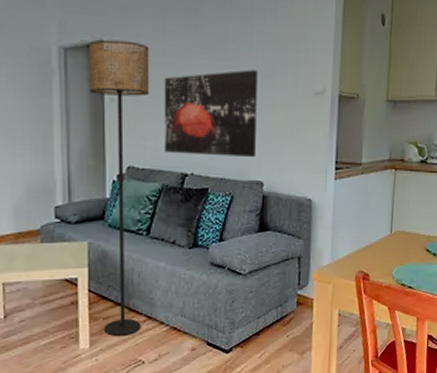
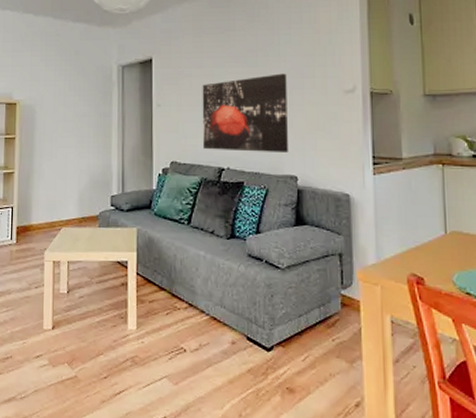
floor lamp: present [89,39,150,336] -> none [141,56,190,321]

